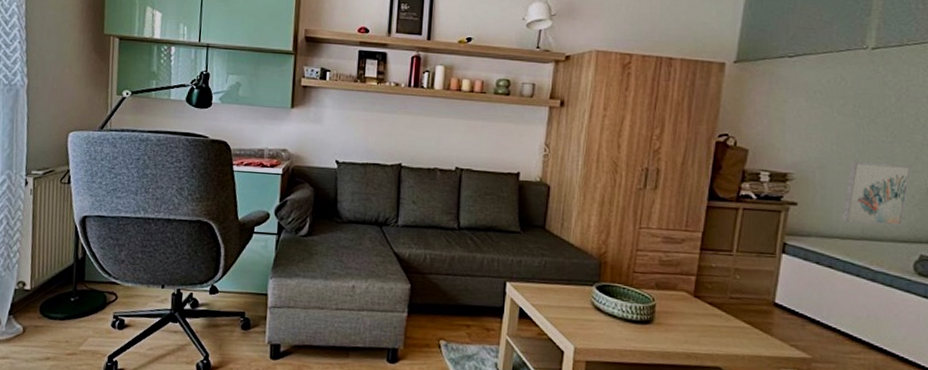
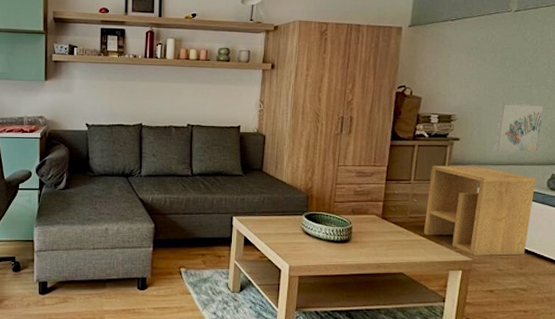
side table: none [747,234,899,356] -> present [423,165,536,256]

